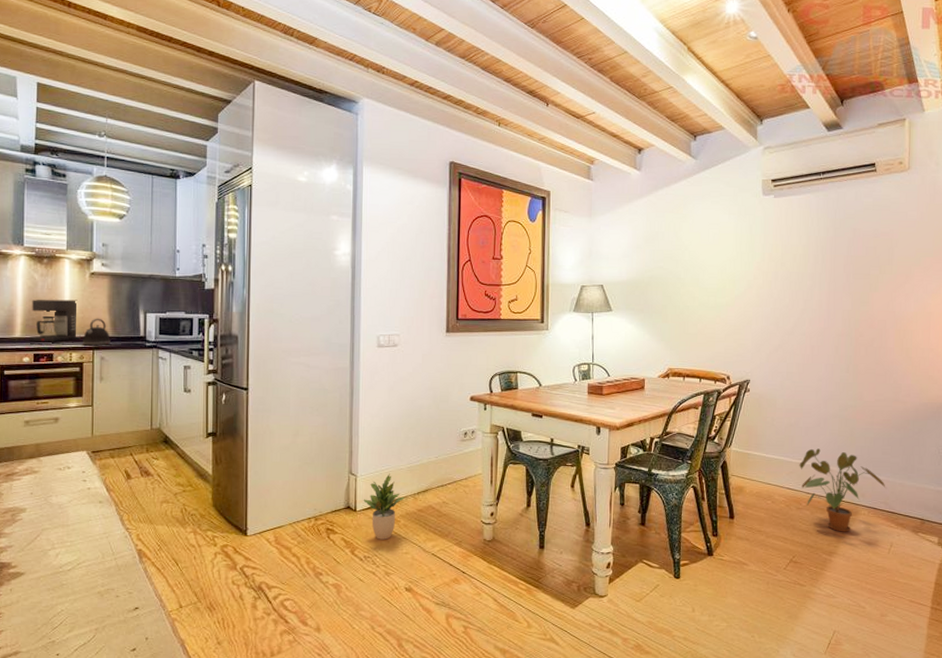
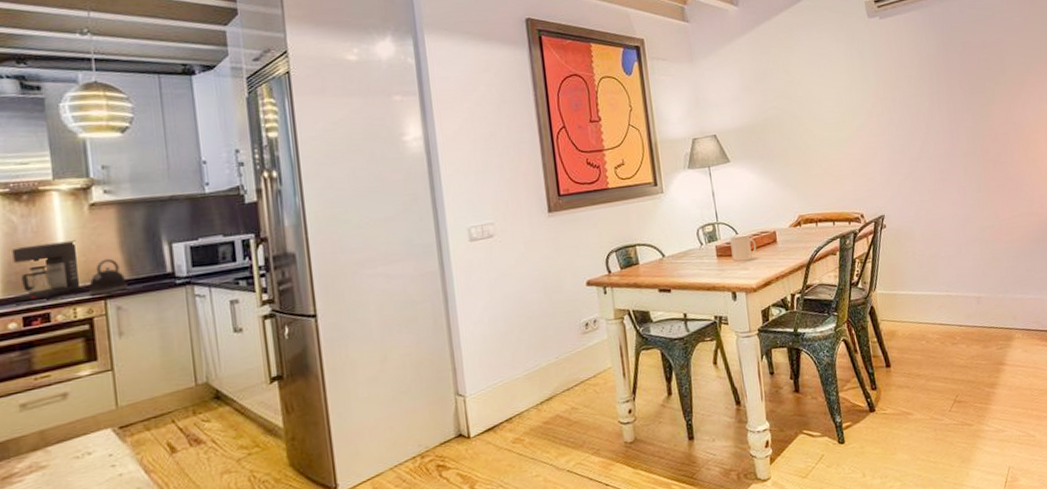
potted plant: present [364,473,405,540] -> none [478,386,526,467]
mug: none [601,379,626,401] -> present [730,236,757,262]
house plant: present [799,448,886,532] -> none [947,276,1035,361]

